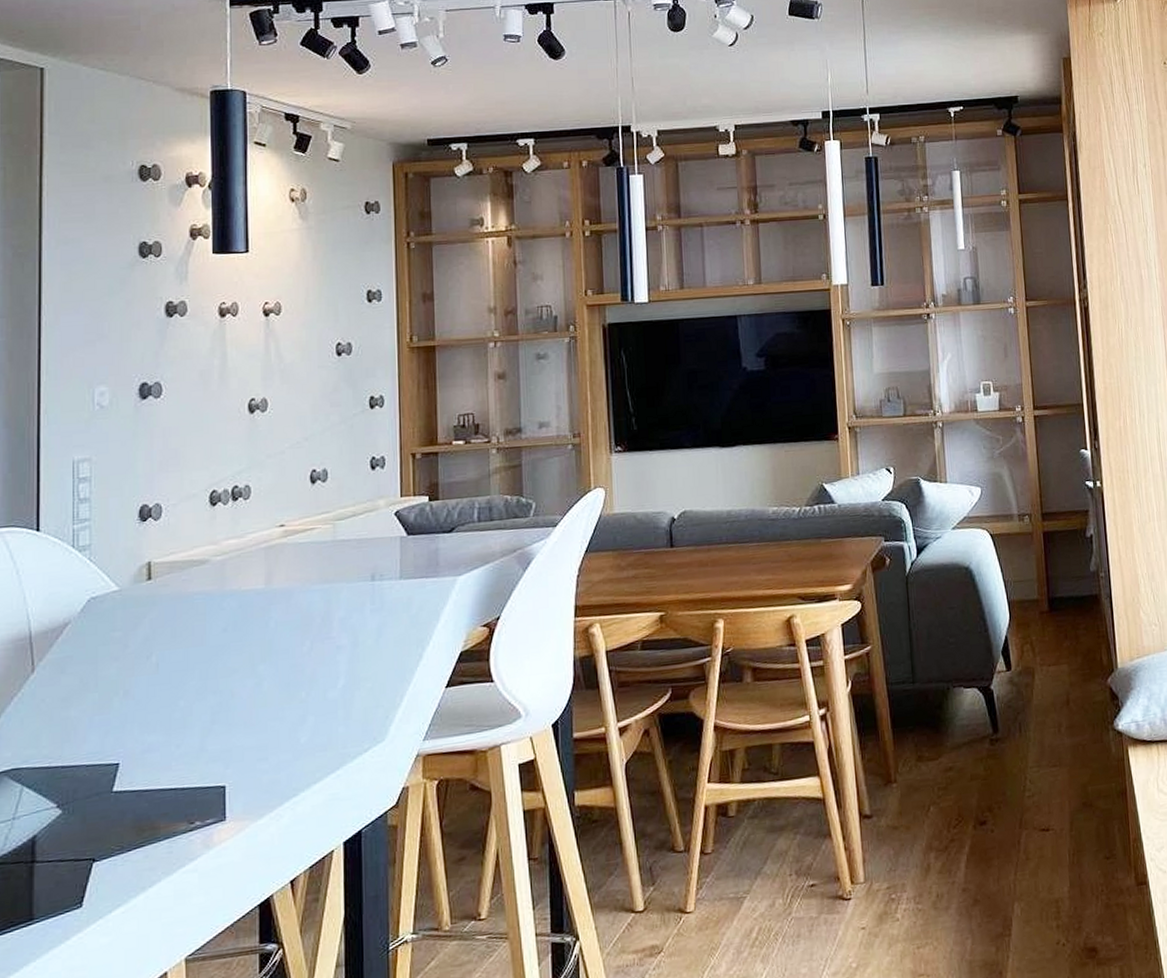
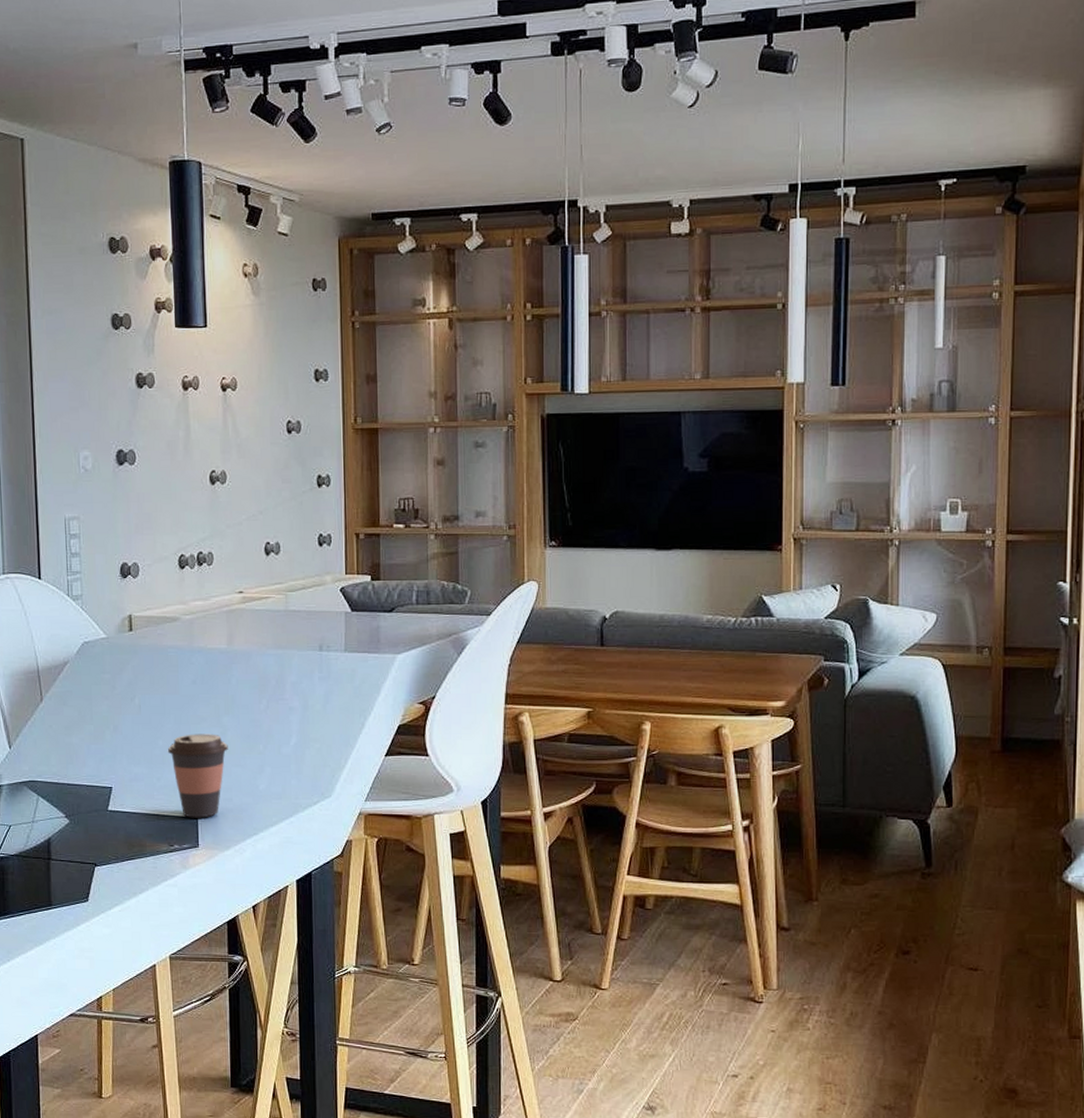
coffee cup: none [190,686,264,787] -> present [167,734,228,818]

